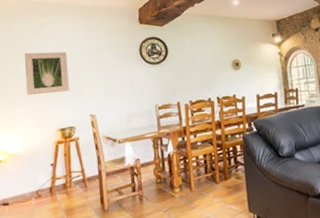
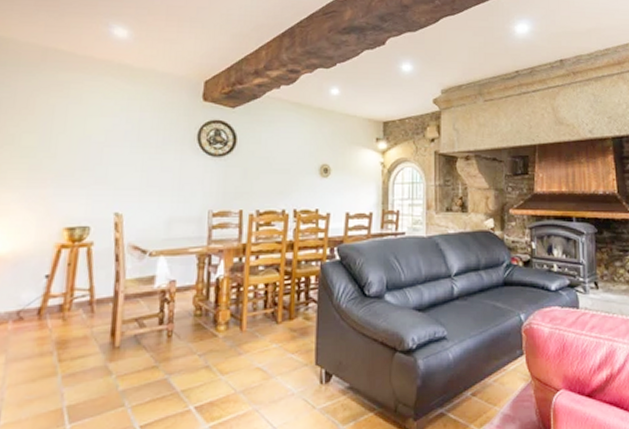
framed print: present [25,51,69,95] -> none [26,117,94,178]

